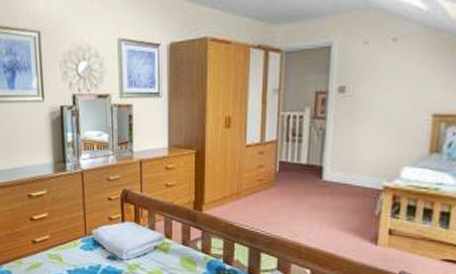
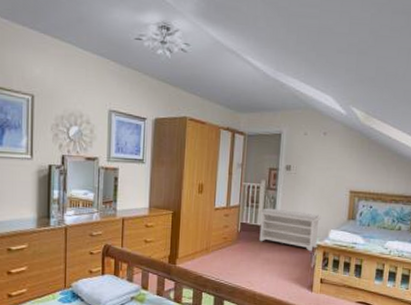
bench: none [303,142,390,195] -> present [259,208,321,252]

